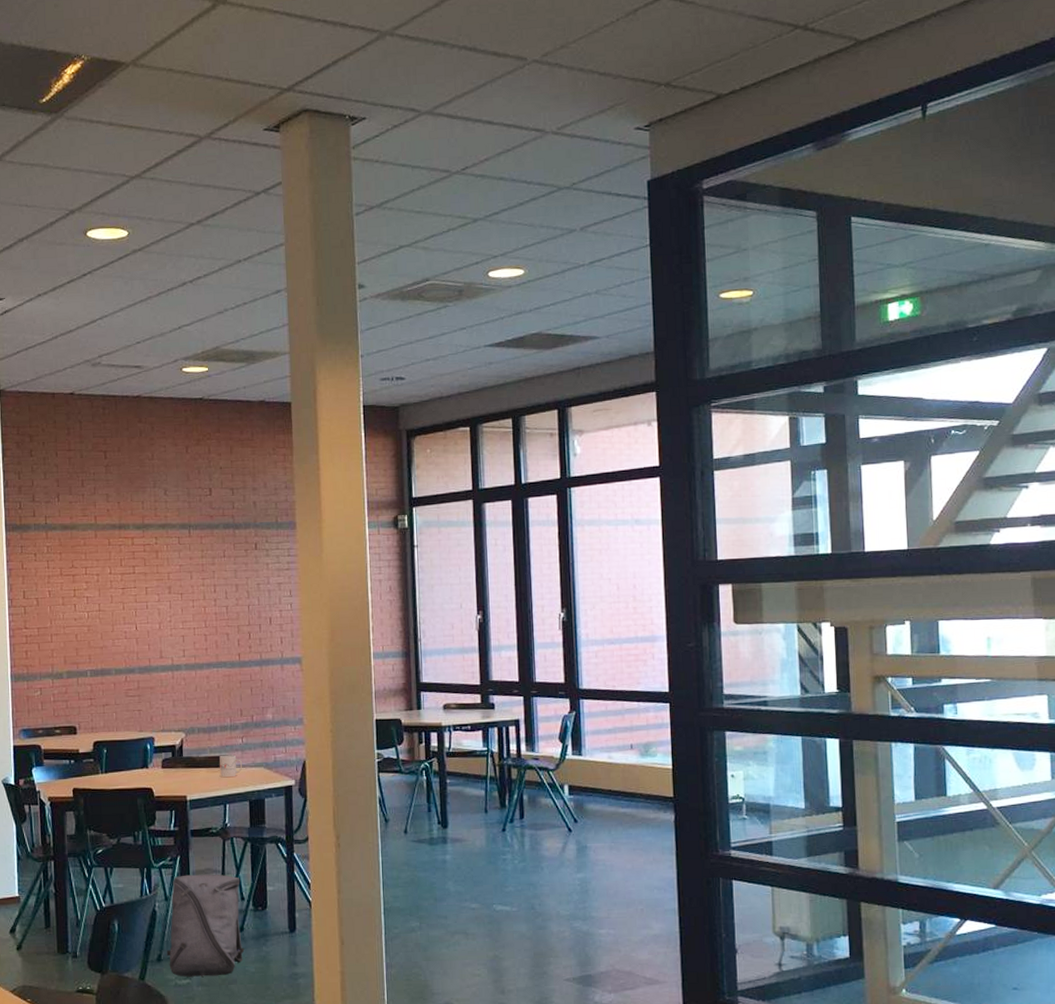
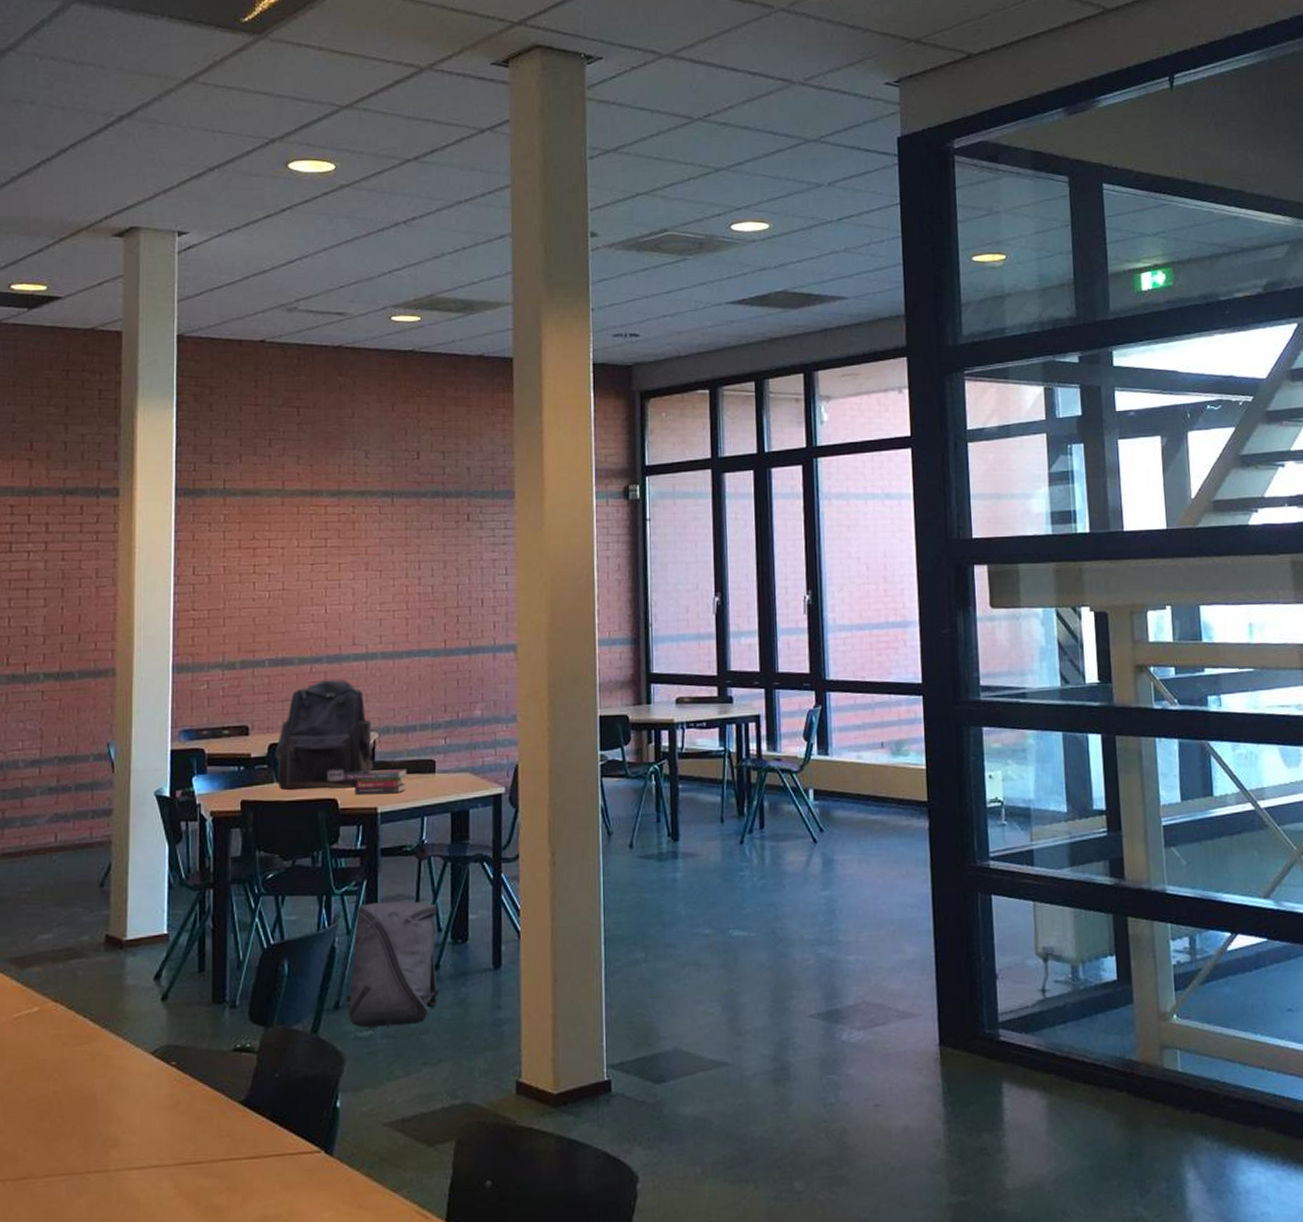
backpack: none [99,687,182,781] -> present [275,680,374,791]
books: none [158,763,210,785] -> present [345,769,406,794]
mug: present [219,754,243,778] -> none [417,758,445,786]

